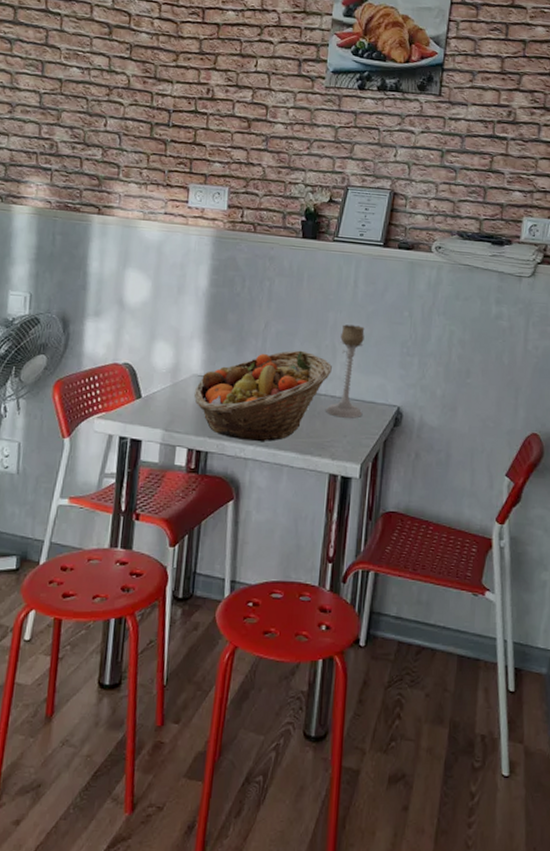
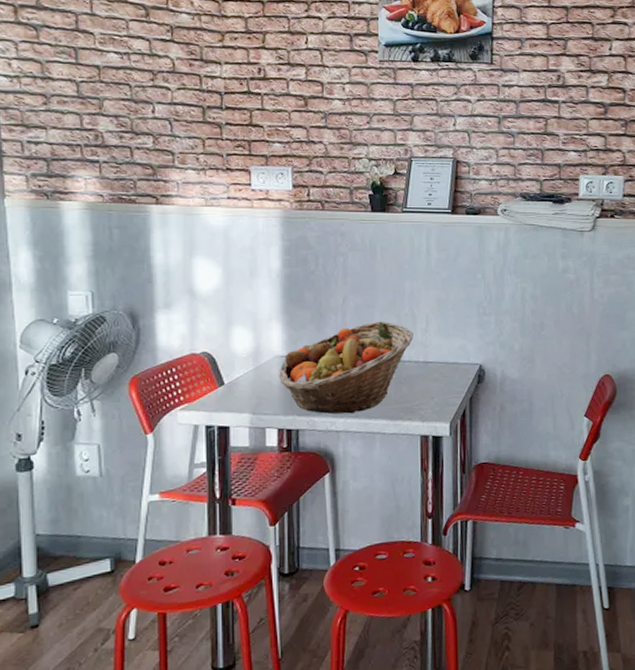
candle holder: present [325,324,365,419] -> none [410,292,447,381]

